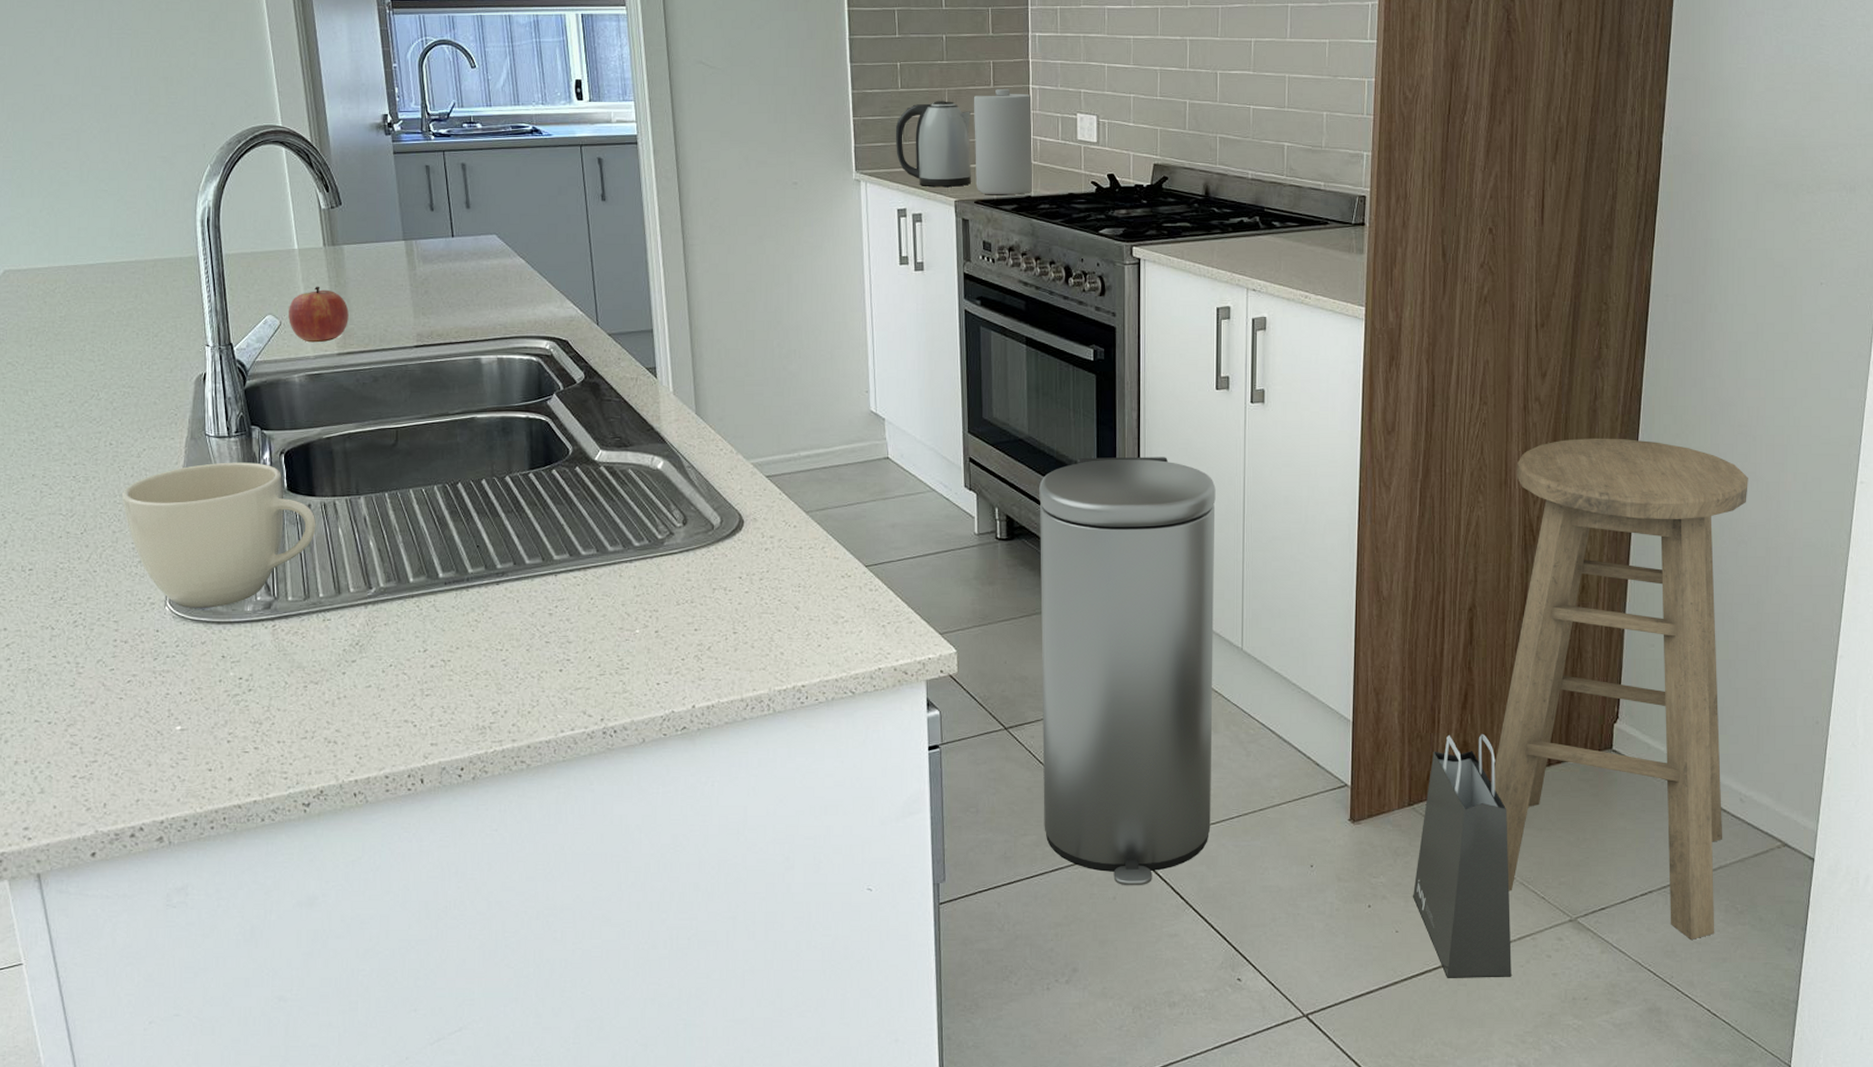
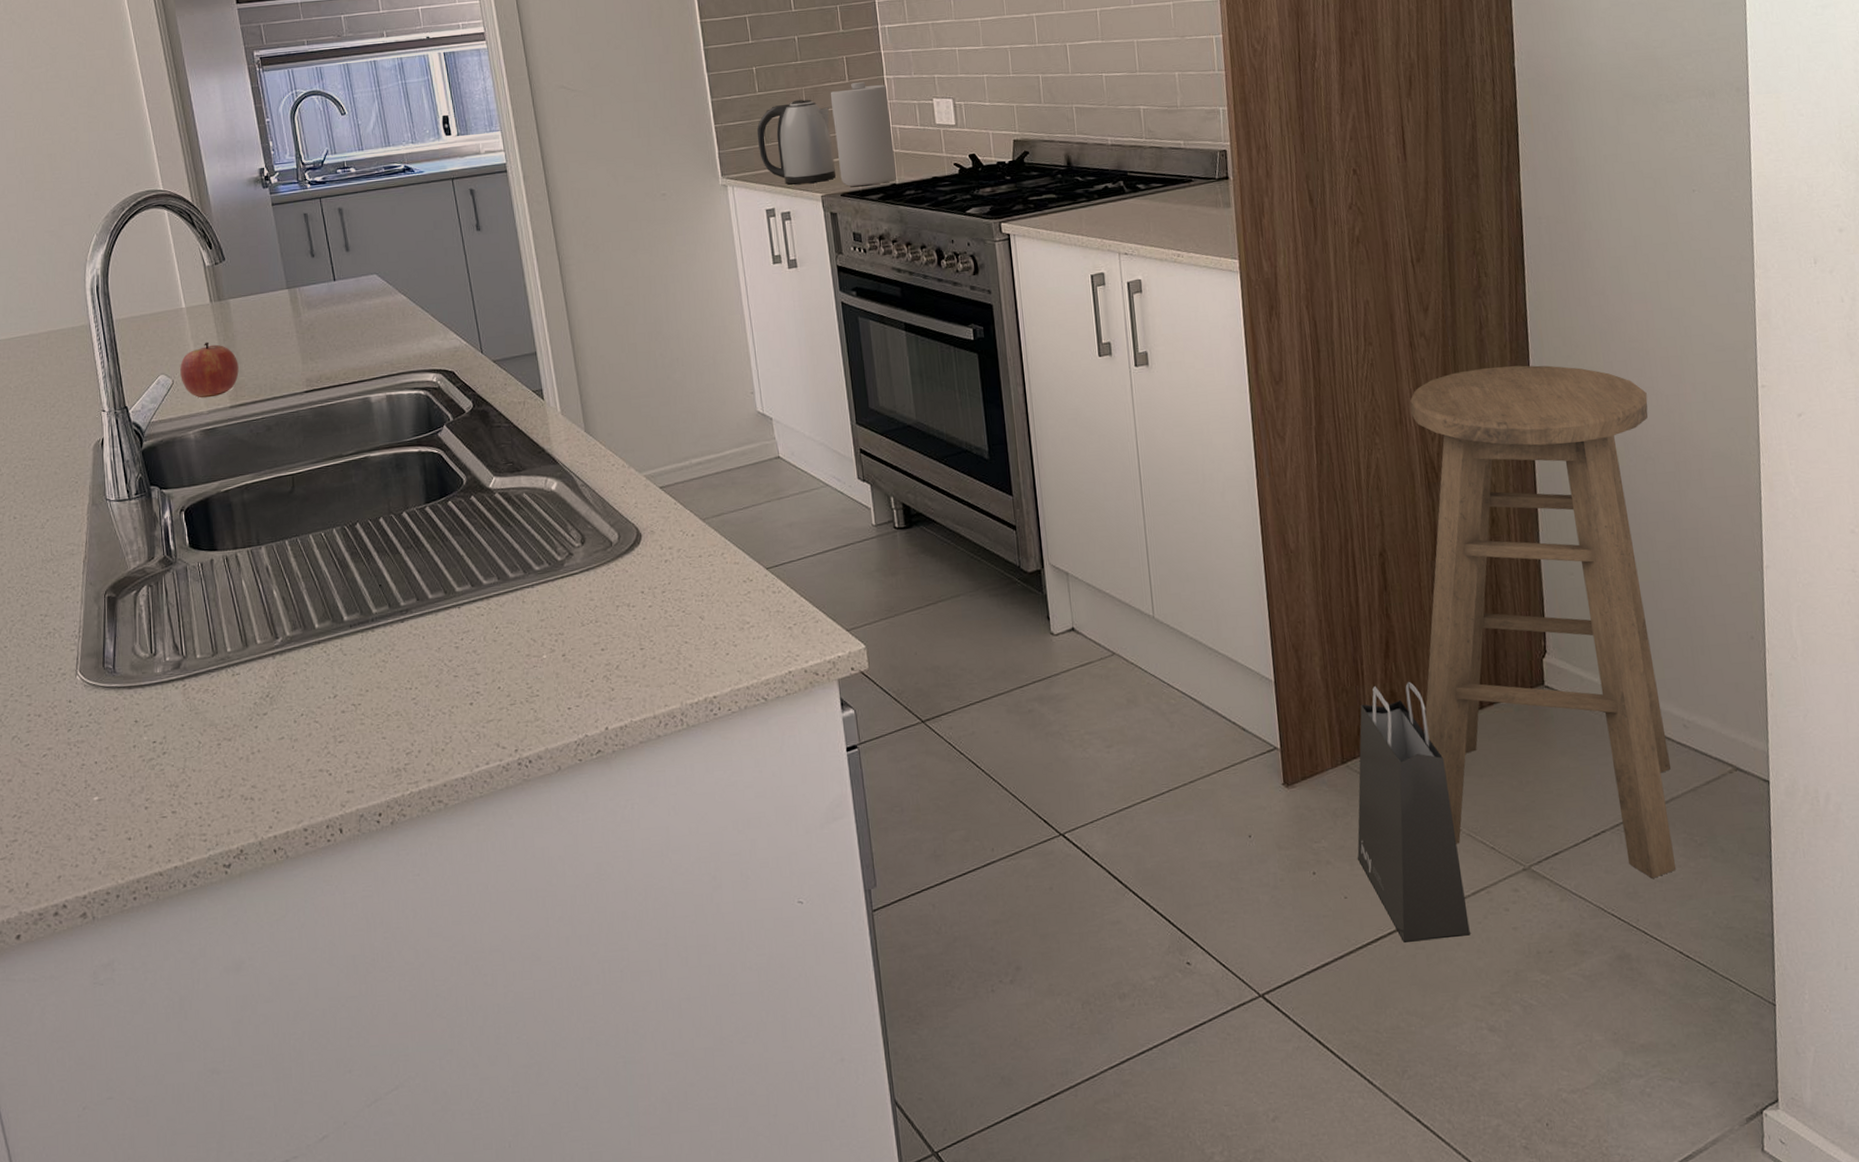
cup: present [121,462,316,608] -> none [27,522,220,675]
pedal bin: present [1039,456,1216,886] -> none [932,429,1142,875]

